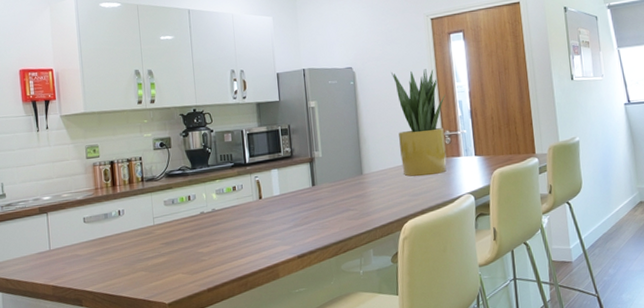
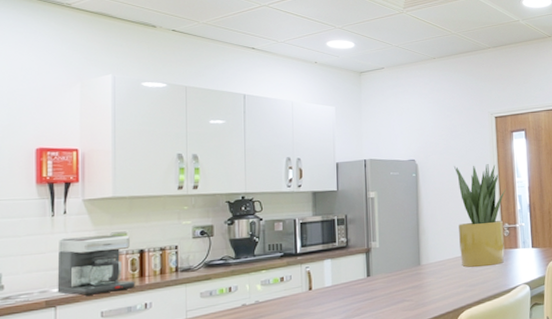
coffee maker: none [44,147,109,203] -> present [57,234,136,296]

